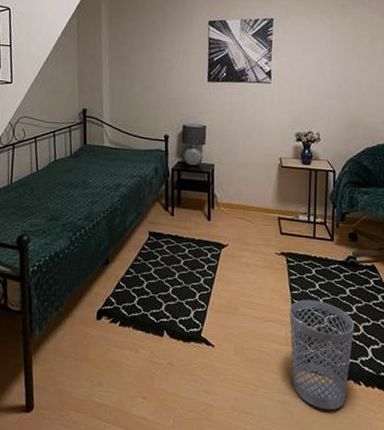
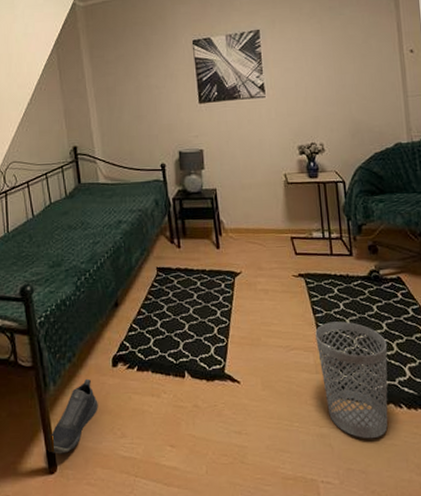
shoe: none [30,327,79,395] -> present [50,378,98,454]

